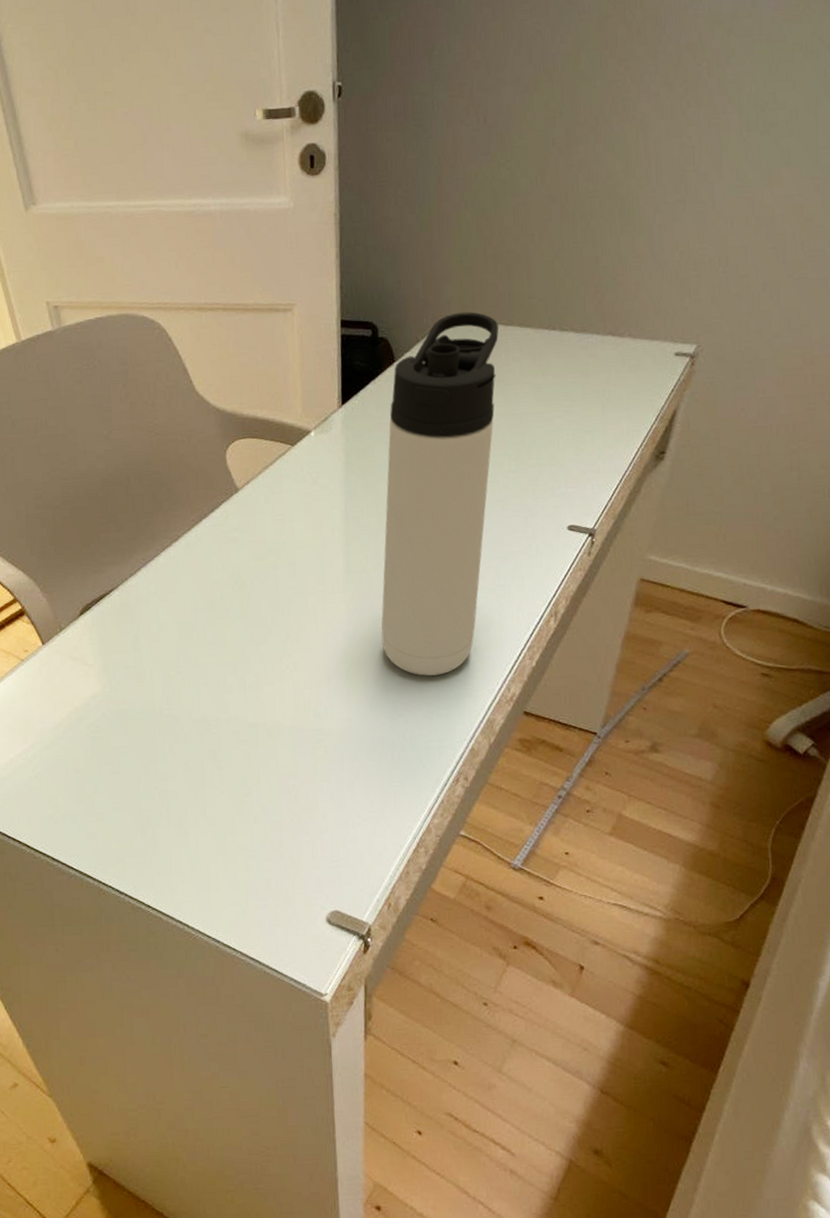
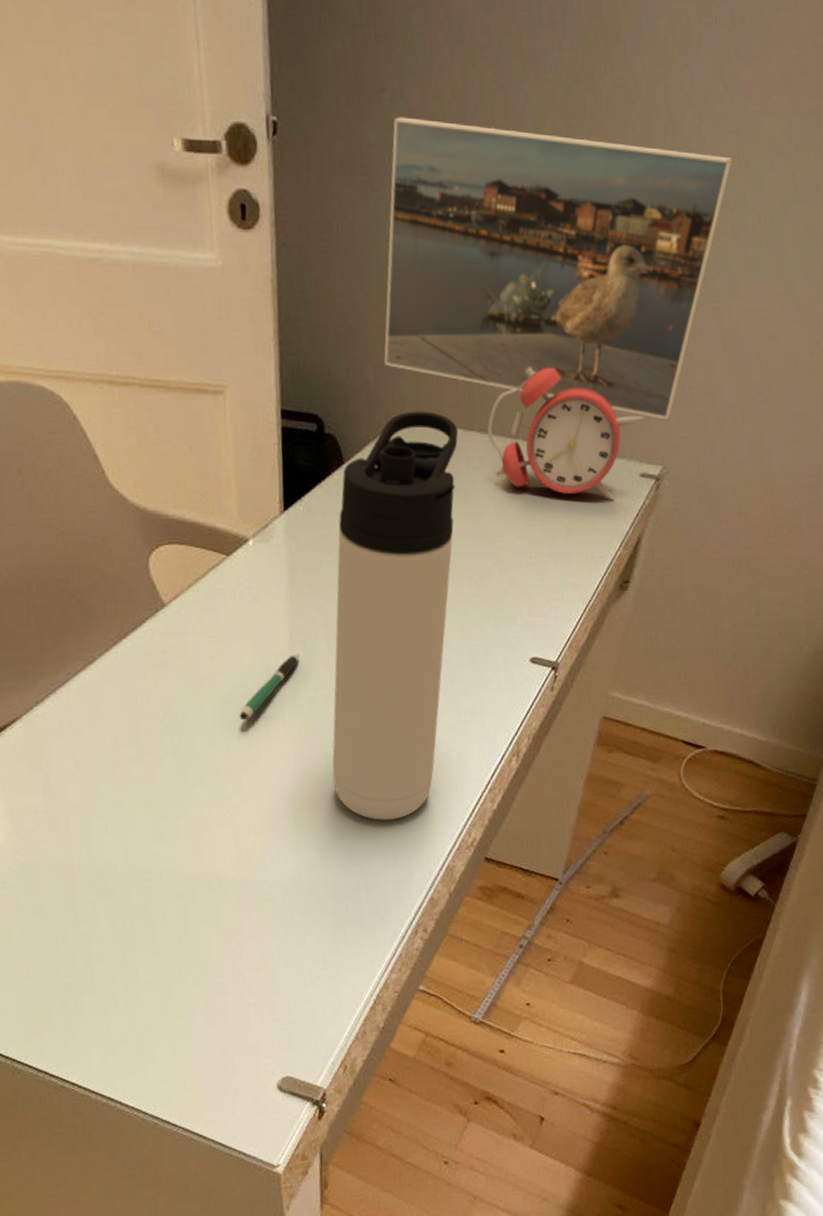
pen: none [299,527,354,588] -> present [239,653,300,721]
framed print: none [432,63,763,303] -> present [384,117,733,420]
alarm clock: none [526,264,679,379] -> present [487,367,645,501]

